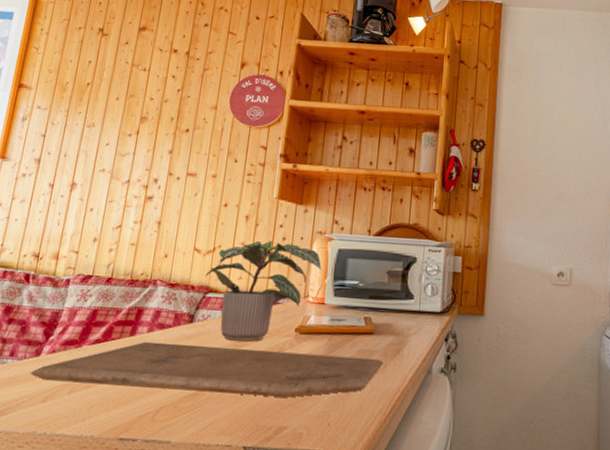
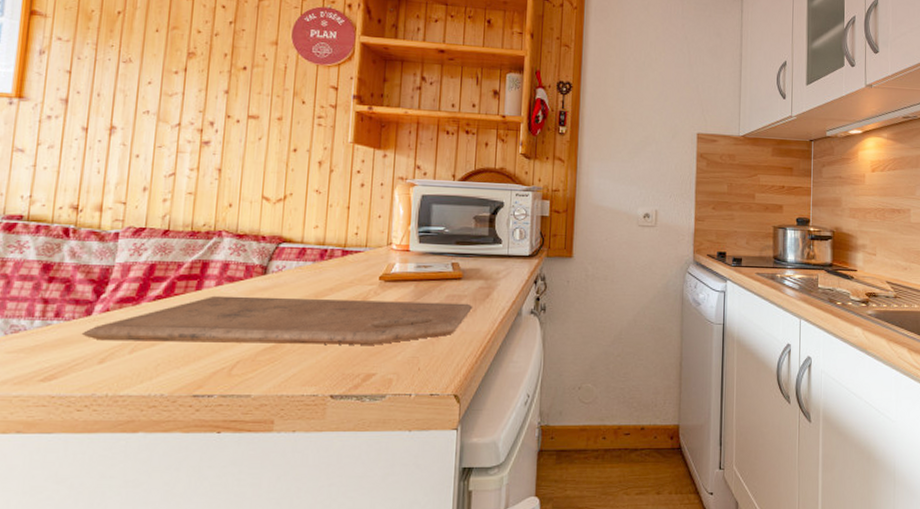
potted plant: present [205,240,322,342] -> none [277,186,404,292]

